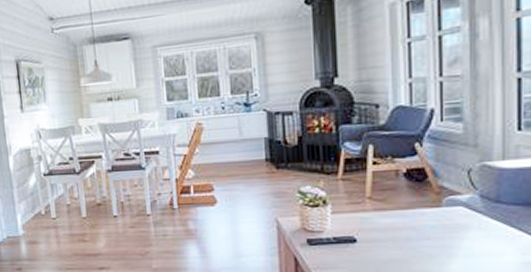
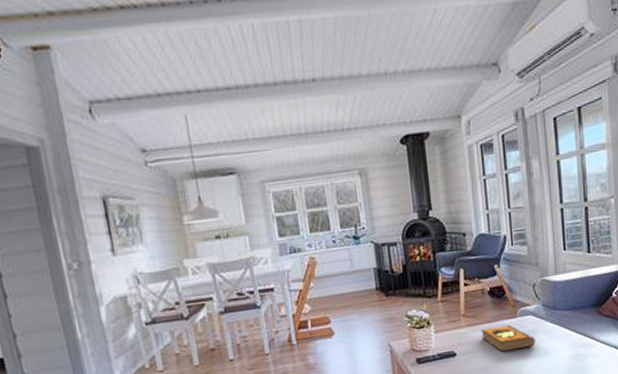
hardback book: none [391,214,466,245] -> present [481,324,535,352]

